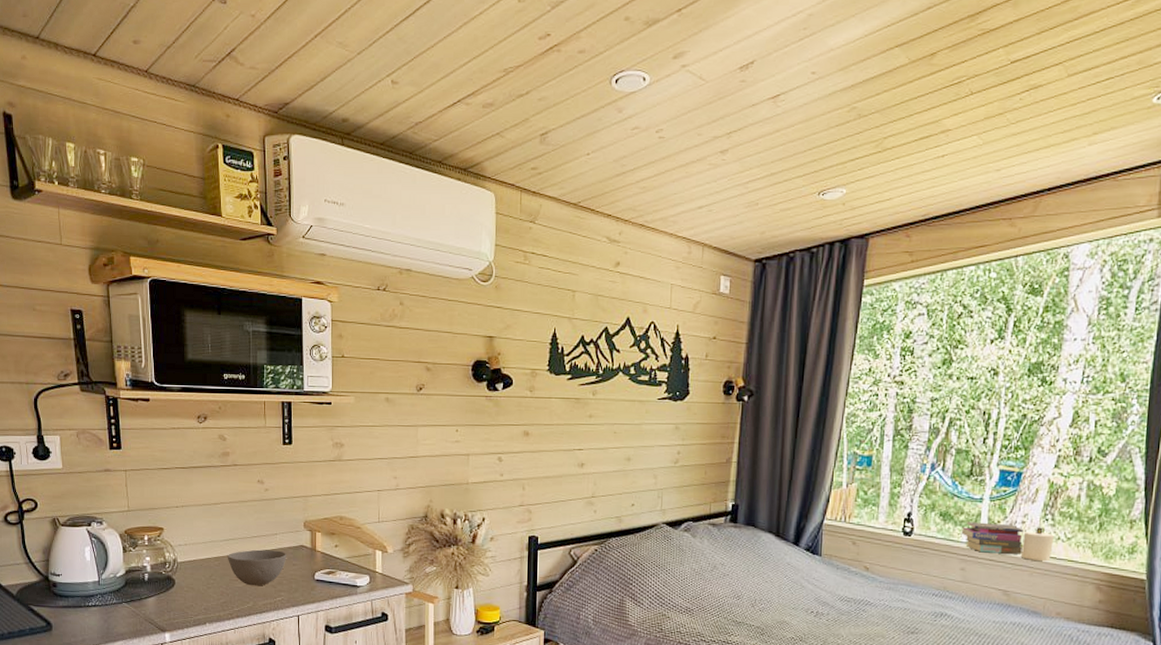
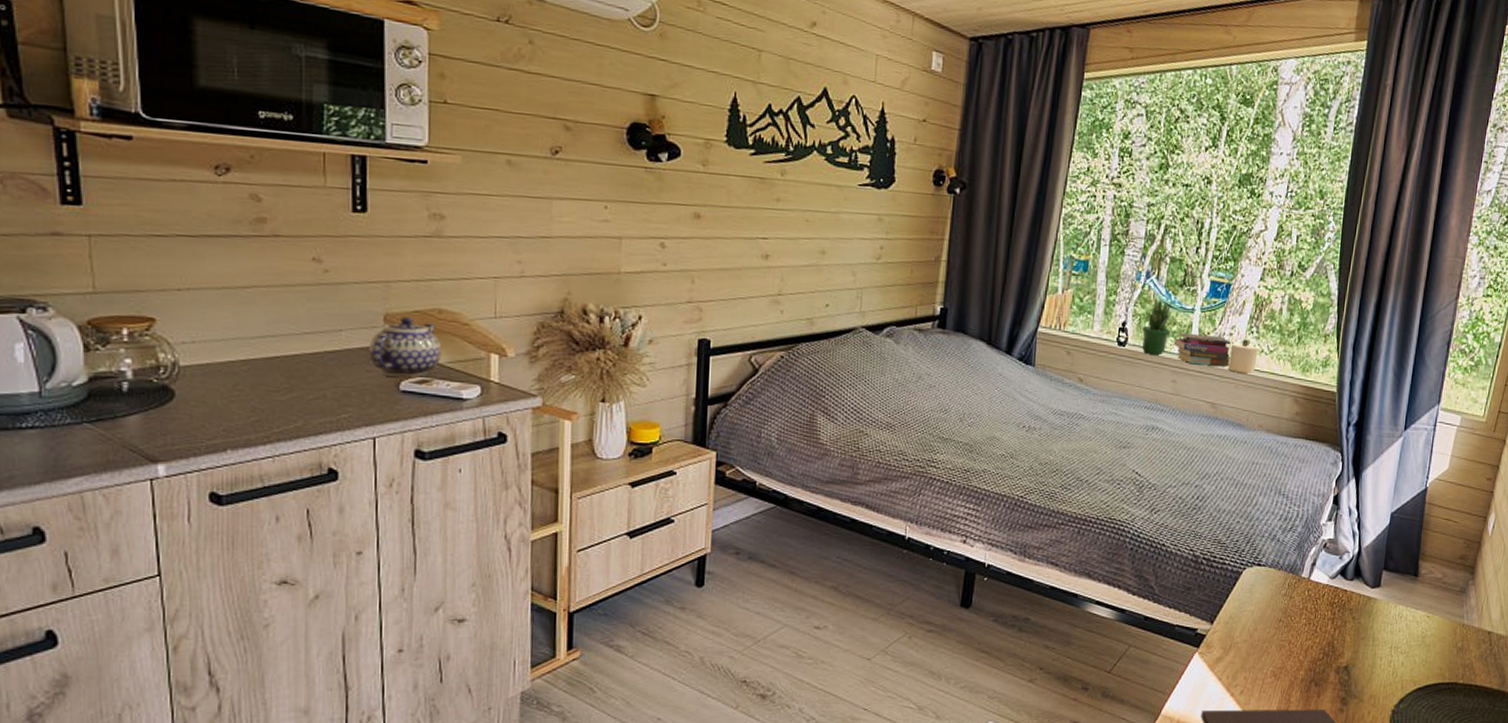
bowl: present [227,549,287,586] -> none [262,350,358,400]
teapot: none [294,523,343,570] -> present [368,317,442,379]
planter: none [928,488,960,545] -> present [1142,297,1173,356]

